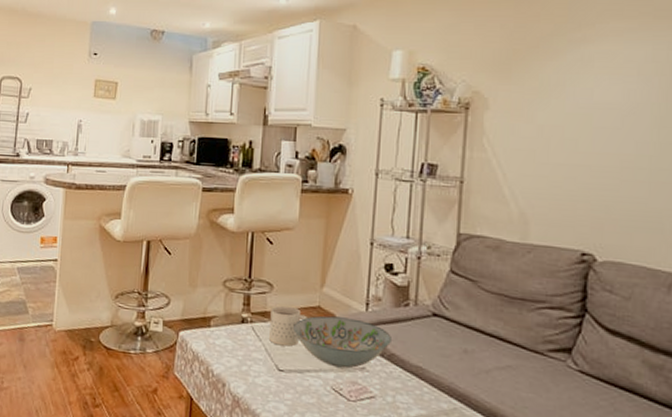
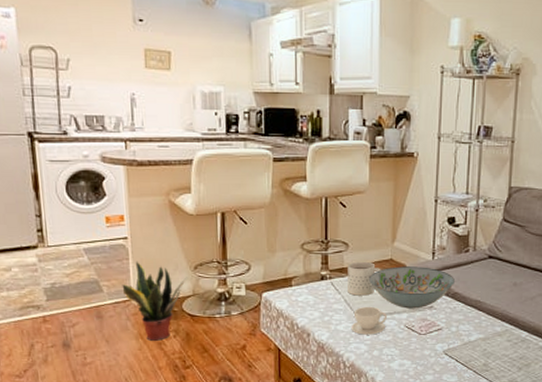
potted plant: none [46,284,108,373] -> present [122,261,187,341]
teacup: none [270,358,311,394] -> present [351,306,386,335]

